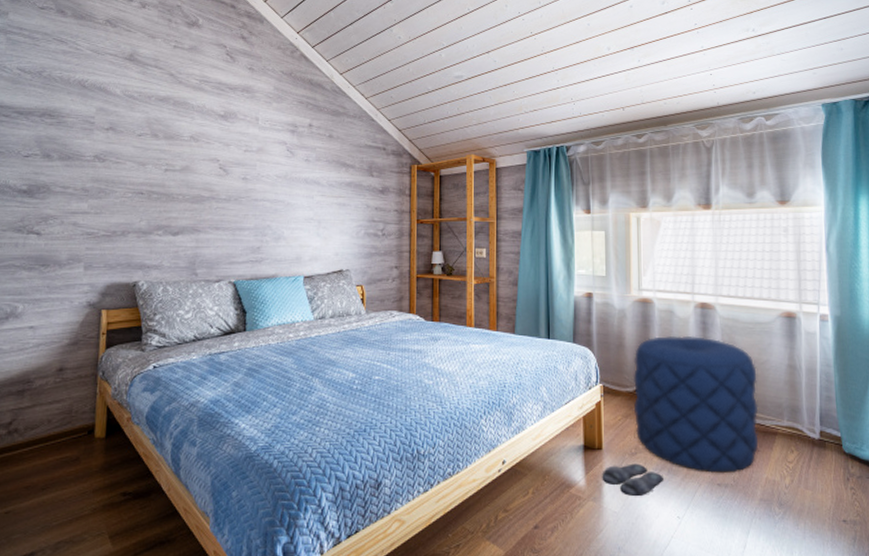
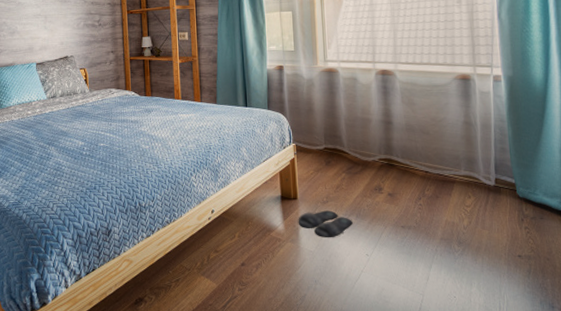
pouf: present [633,336,759,473] -> none [322,100,439,217]

